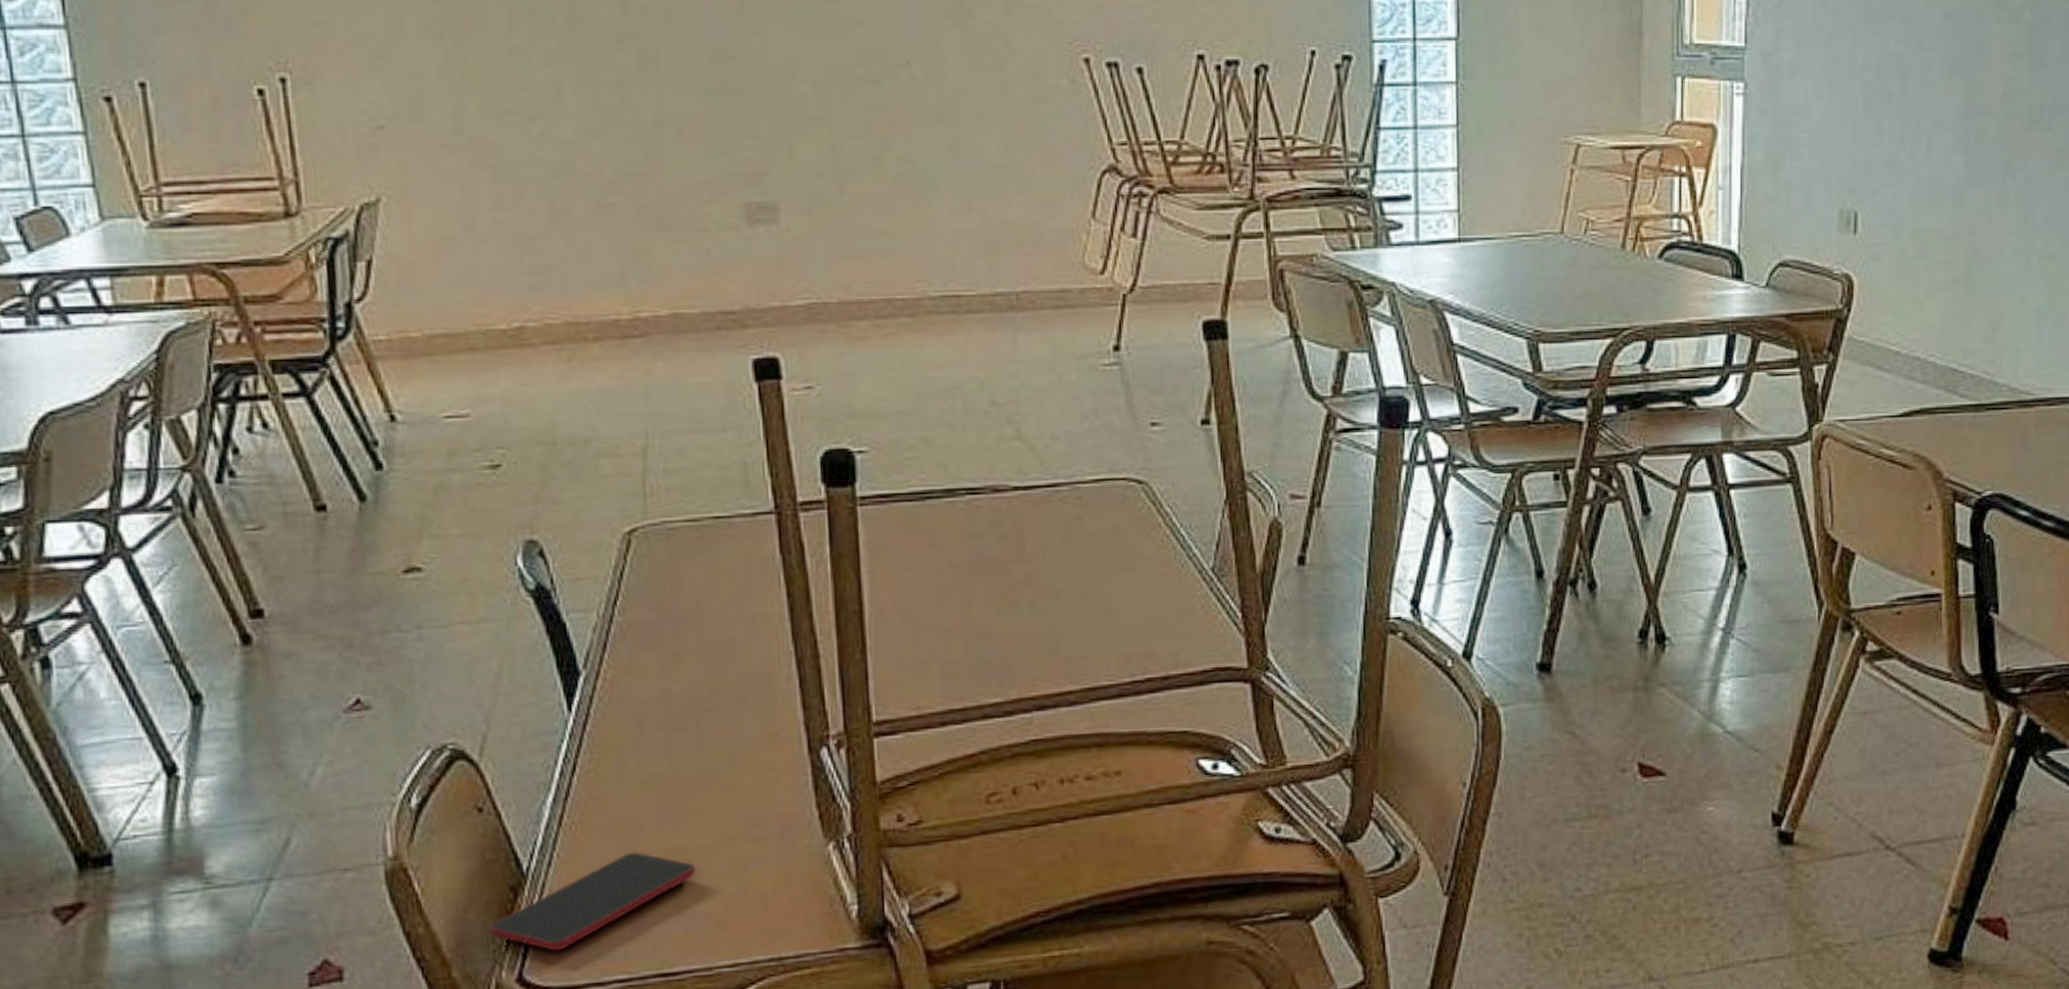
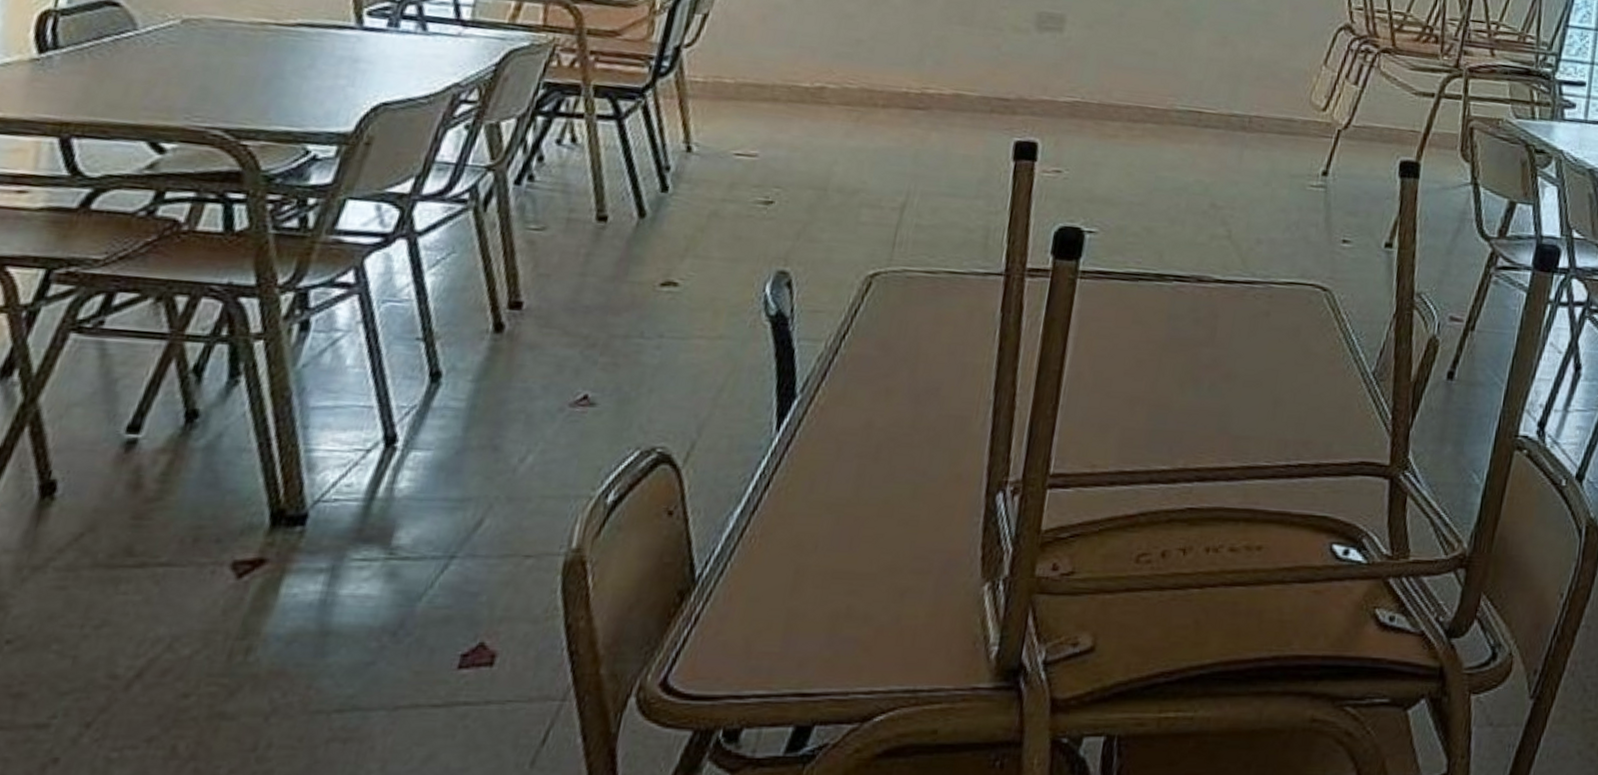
smartphone: present [489,852,696,951] -> none [646,571,858,660]

